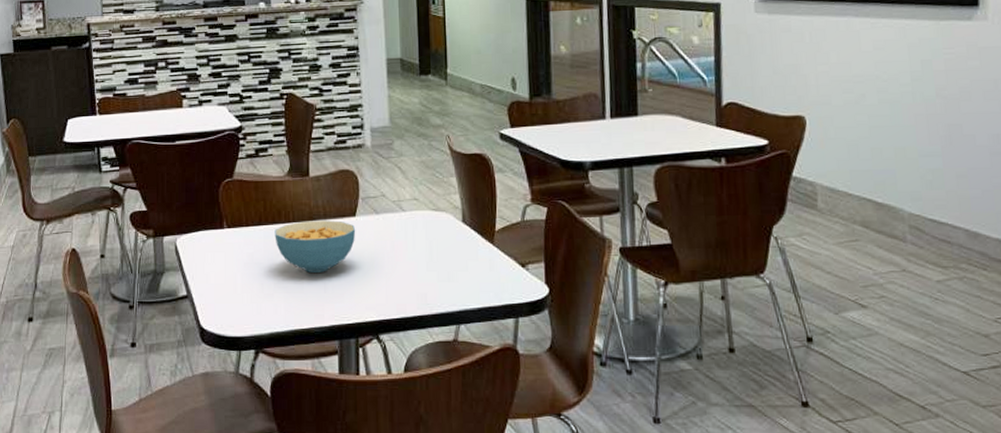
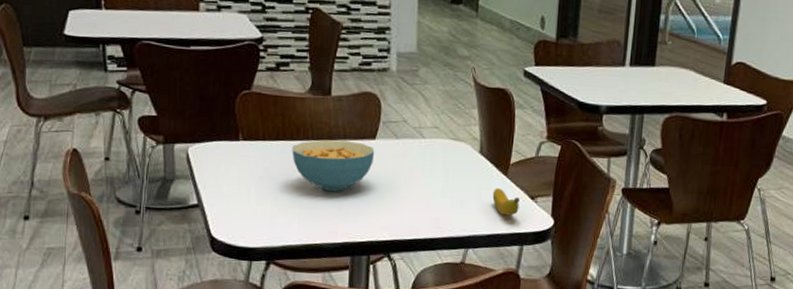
banana: none [480,257,510,286] -> present [492,188,520,216]

